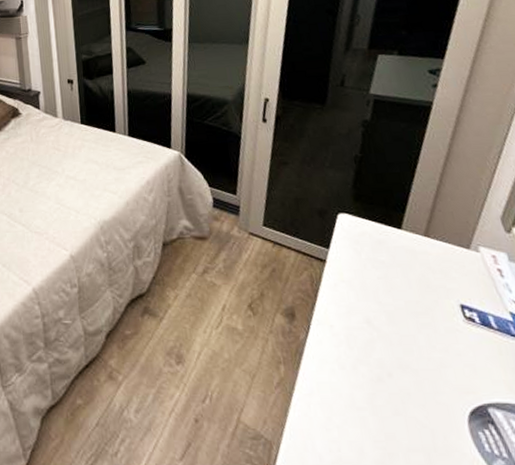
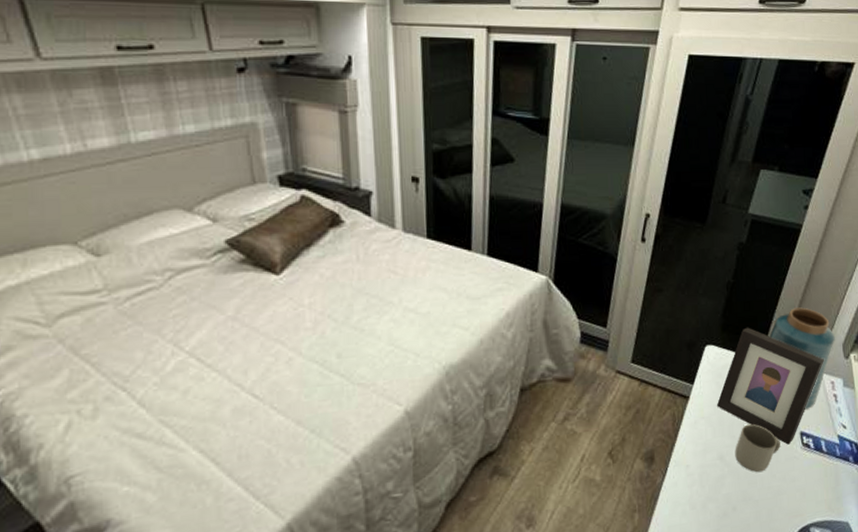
picture frame: none [357,198,481,316] -> present [717,327,825,445]
mug: none [383,291,438,341] -> present [735,423,780,473]
vase: none [408,180,491,282] -> present [769,307,835,410]

